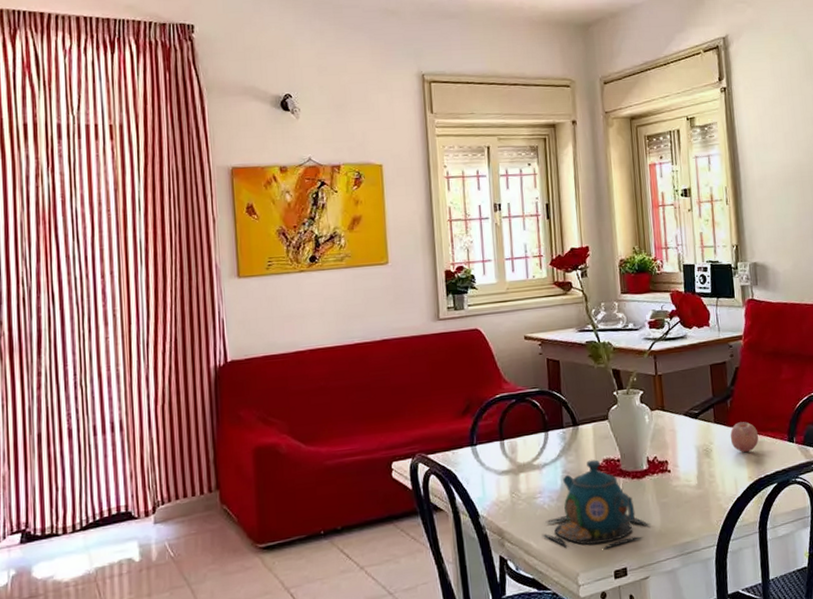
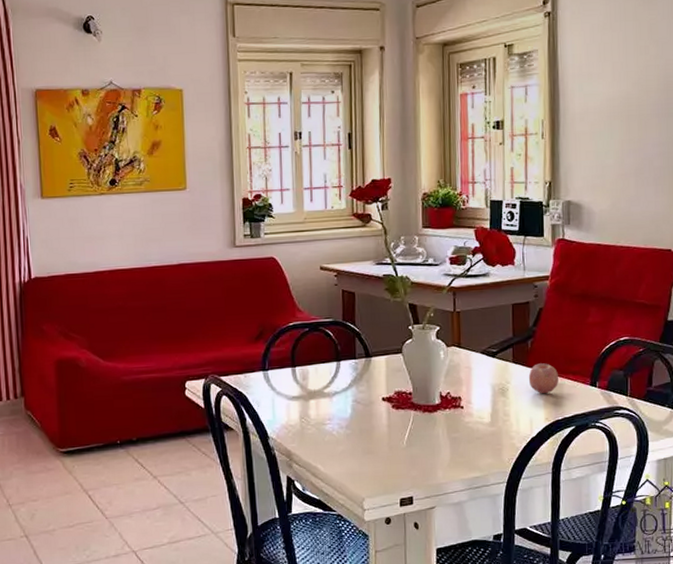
teapot: present [541,459,650,550] -> none [329,391,439,478]

